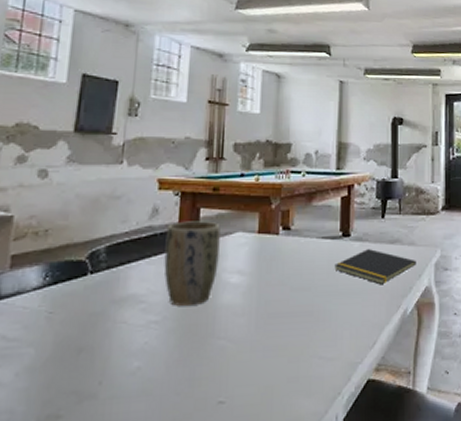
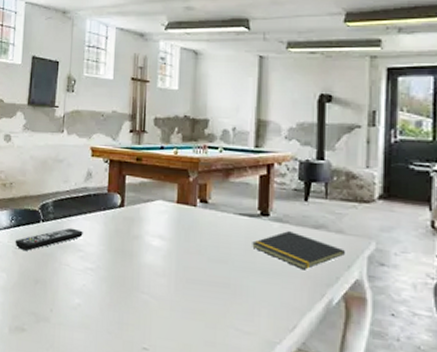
remote control: none [49,276,146,314] -> present [15,227,83,251]
plant pot: present [164,221,221,306] -> none [97,186,143,260]

